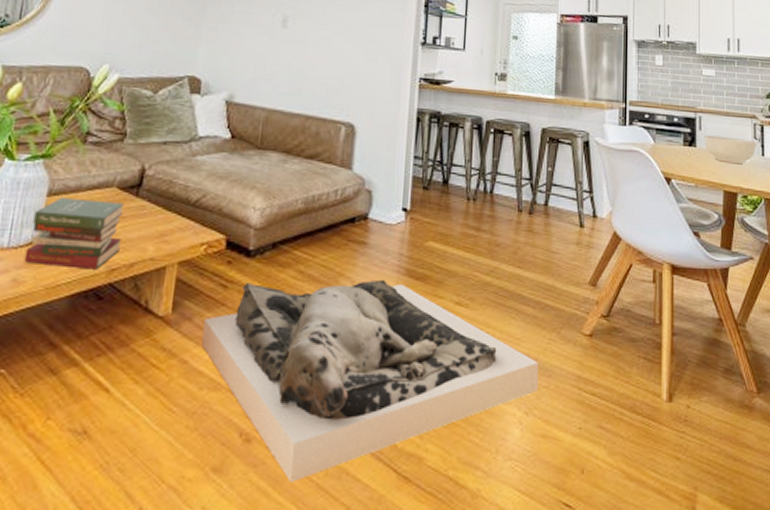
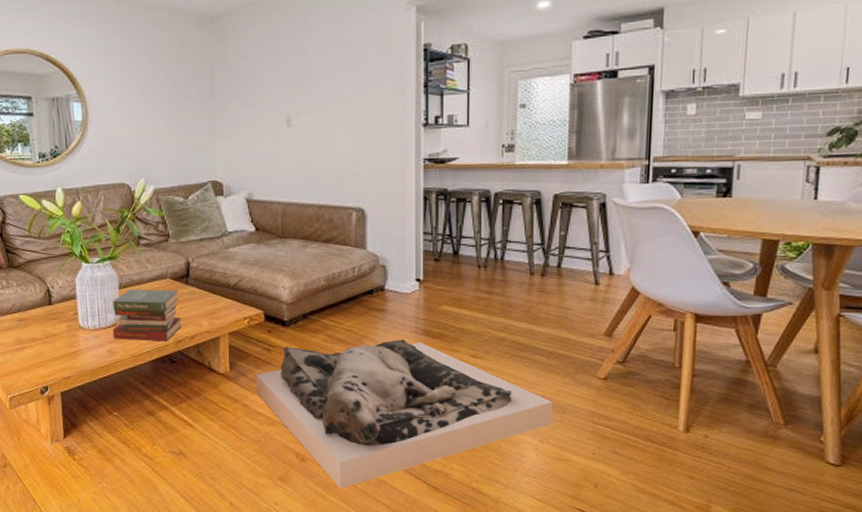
bowl: present [704,135,757,165] -> none [742,183,809,211]

